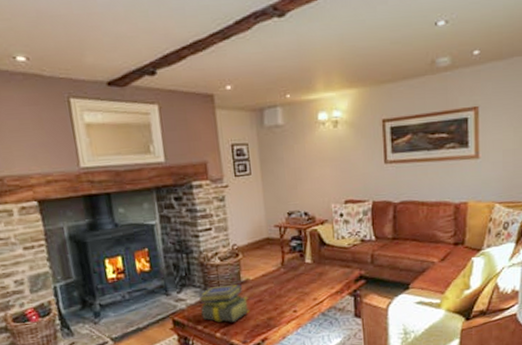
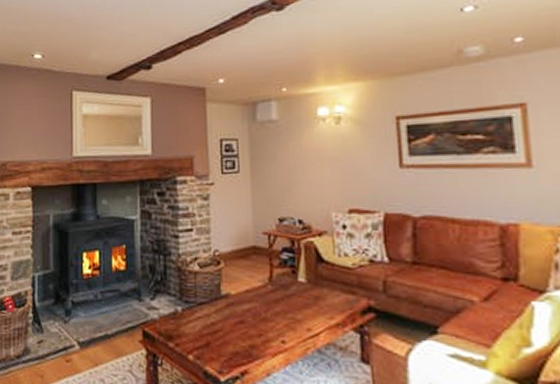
stack of books: present [199,284,250,322] -> none [173,296,229,344]

